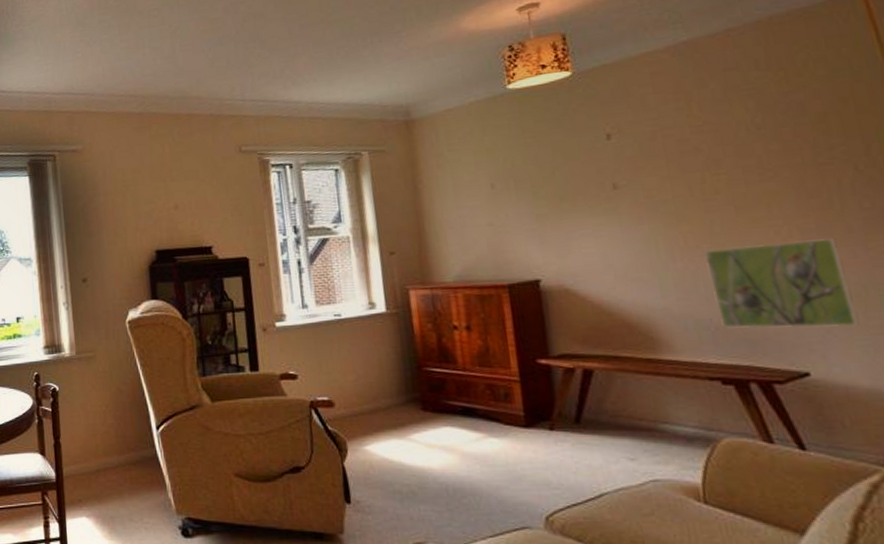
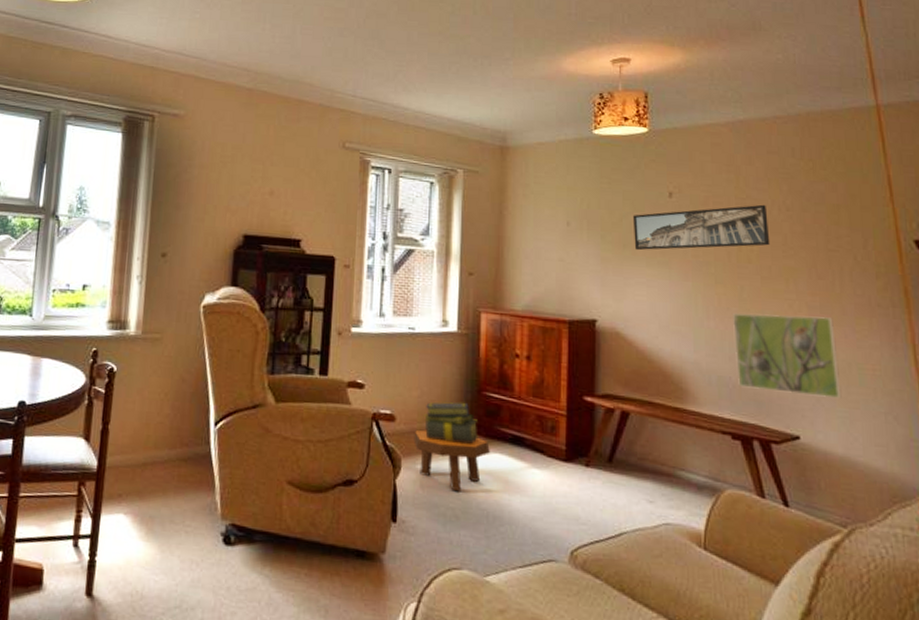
footstool: none [355,411,440,467] -> present [413,430,490,491]
stack of books: none [362,380,425,421] -> present [423,402,478,443]
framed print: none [566,127,742,202] -> present [632,204,770,251]

